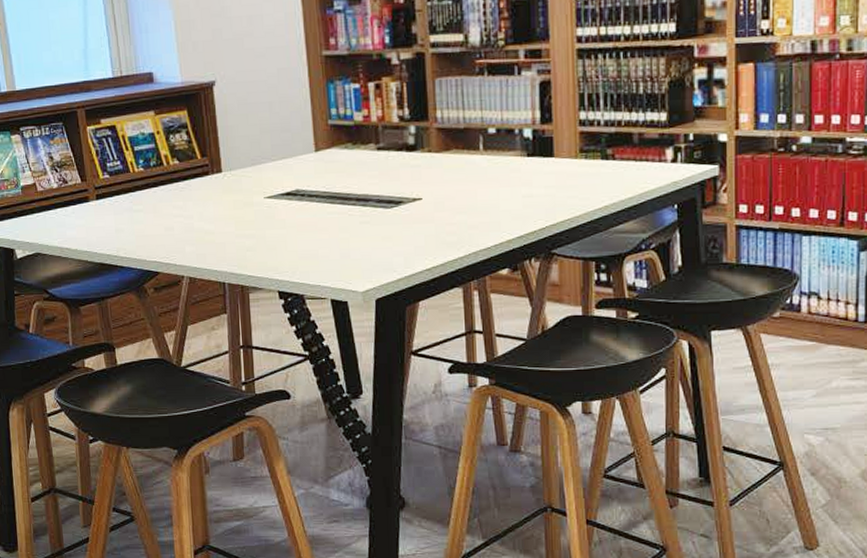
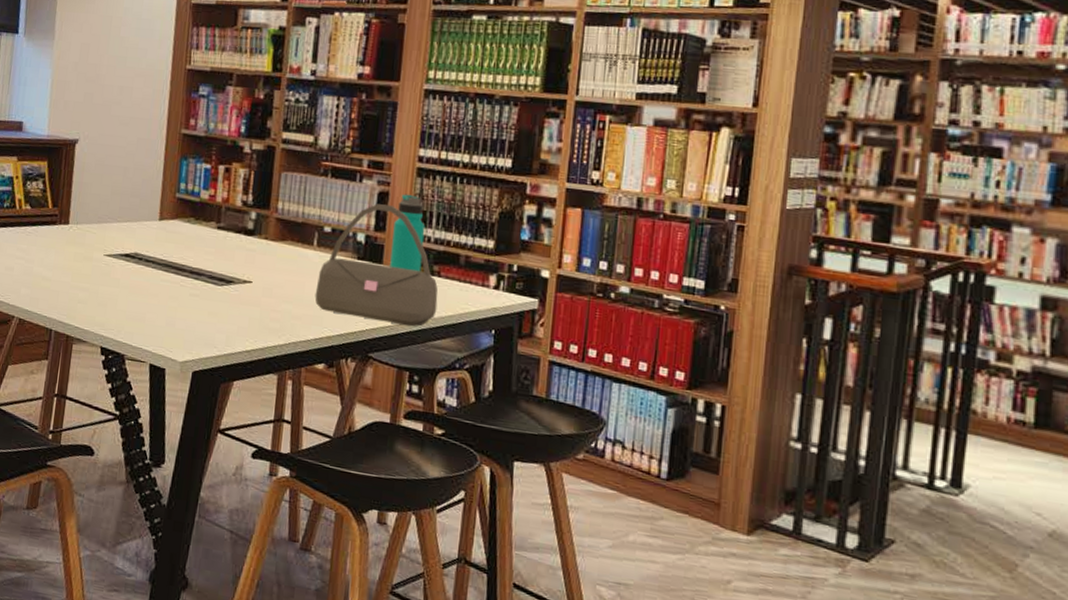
handbag: none [488,94,616,216] -> present [314,204,438,327]
water bottle: none [560,78,595,159] -> present [390,193,426,272]

